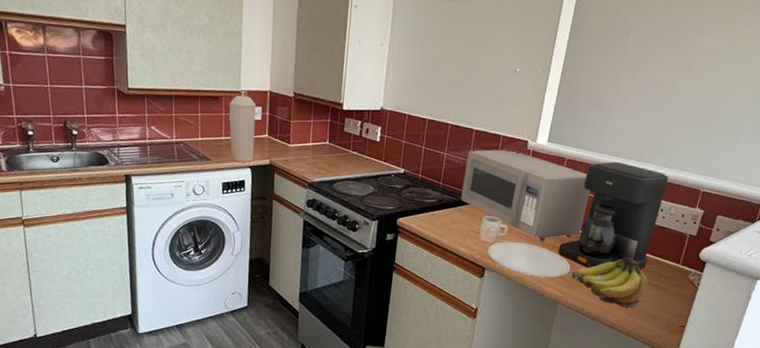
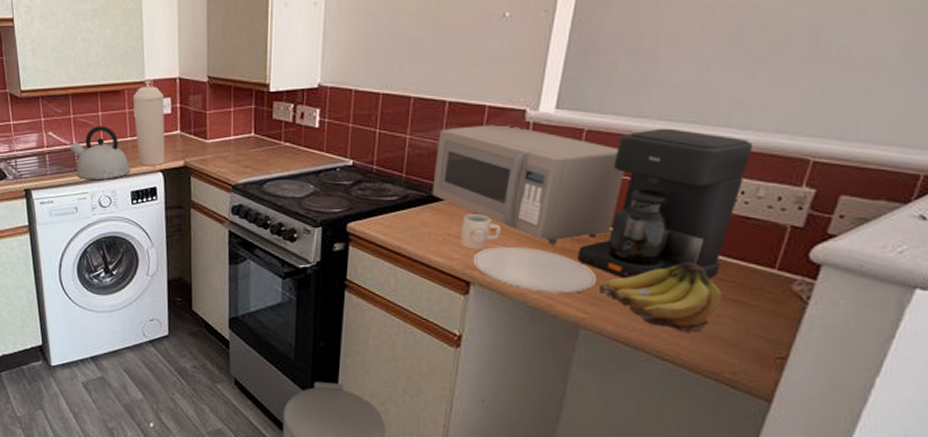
kettle: none [170,125,223,171] -> present [69,126,131,180]

